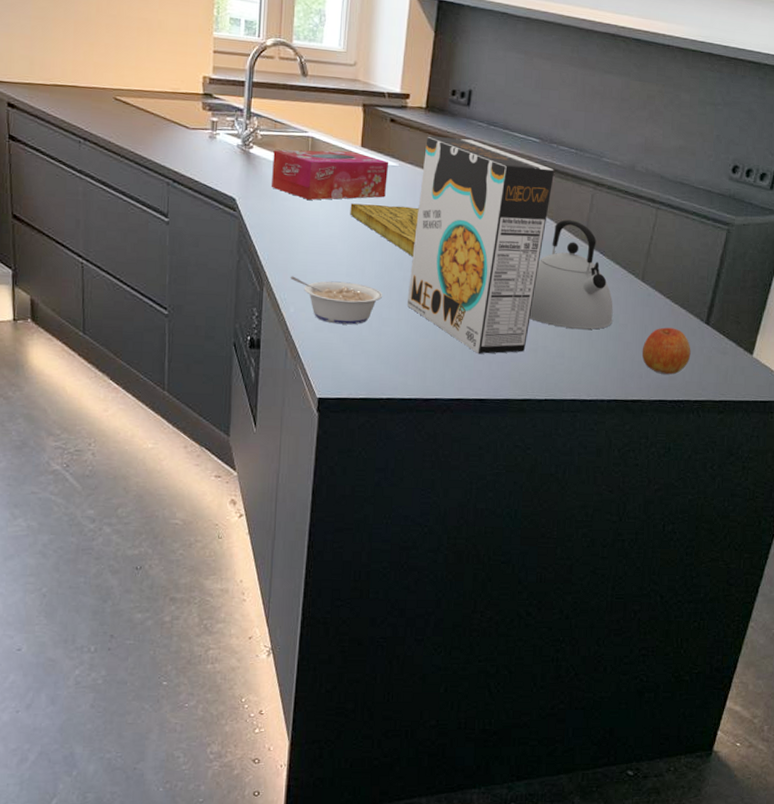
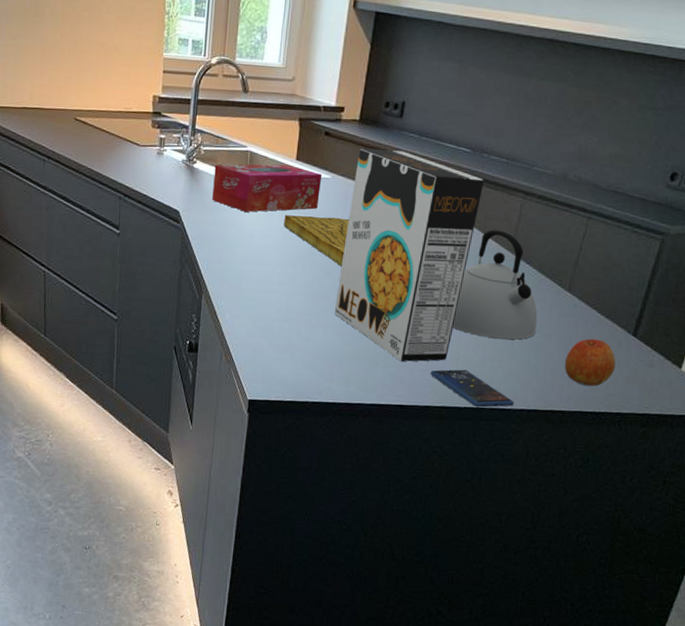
legume: present [291,276,383,325] -> none [227,284,312,332]
smartphone: none [509,360,595,399] -> present [430,369,515,408]

